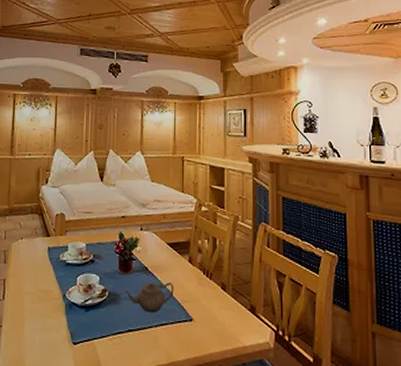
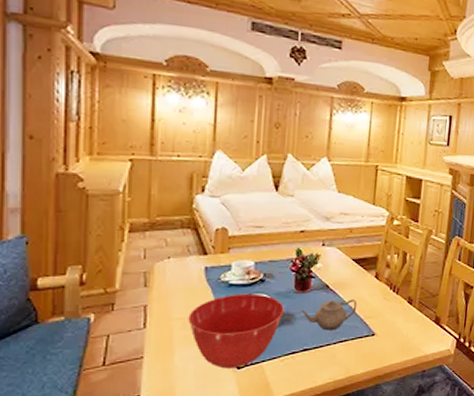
mixing bowl: none [35,272,111,344] -> present [188,293,284,369]

